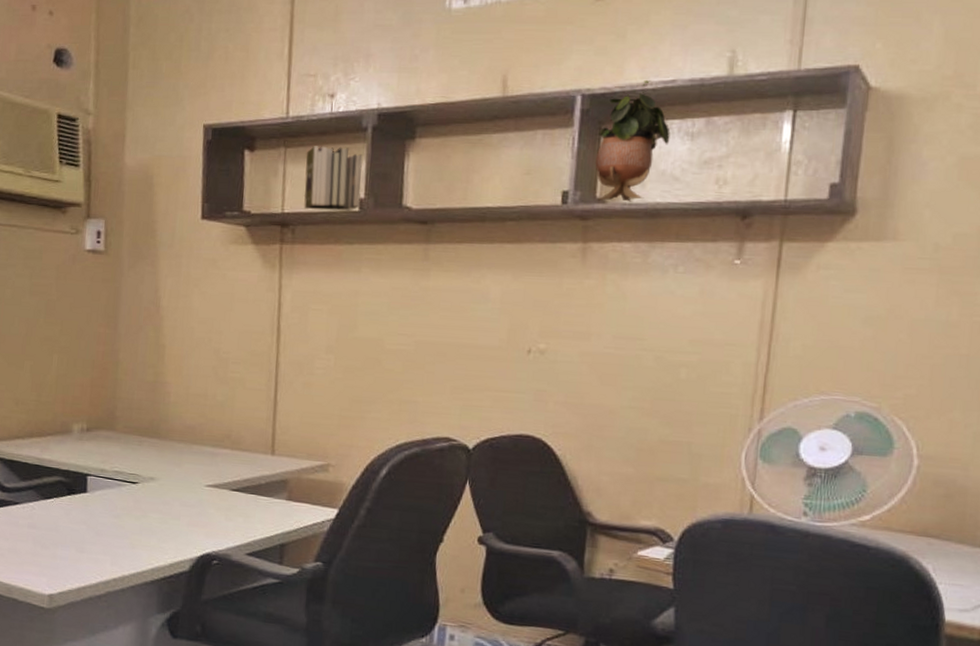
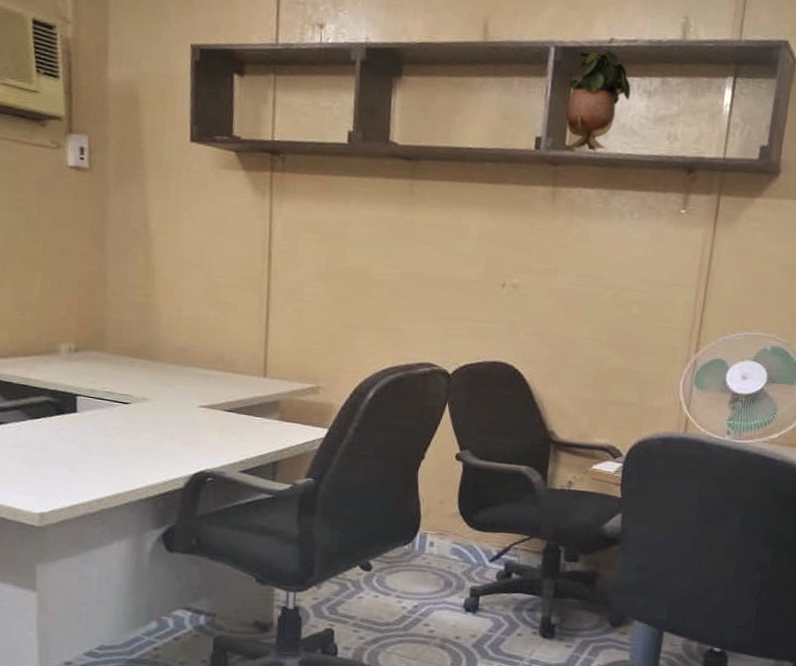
books: present [303,146,363,212] -> none [293,75,351,143]

